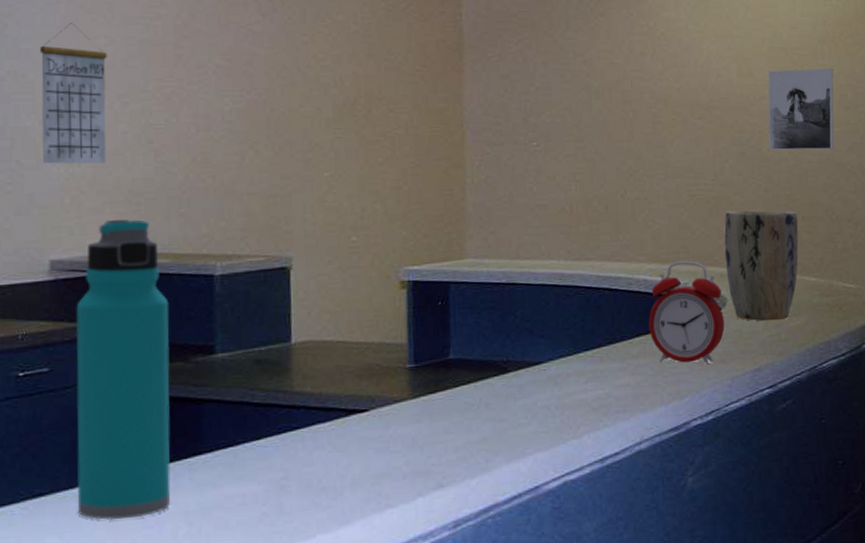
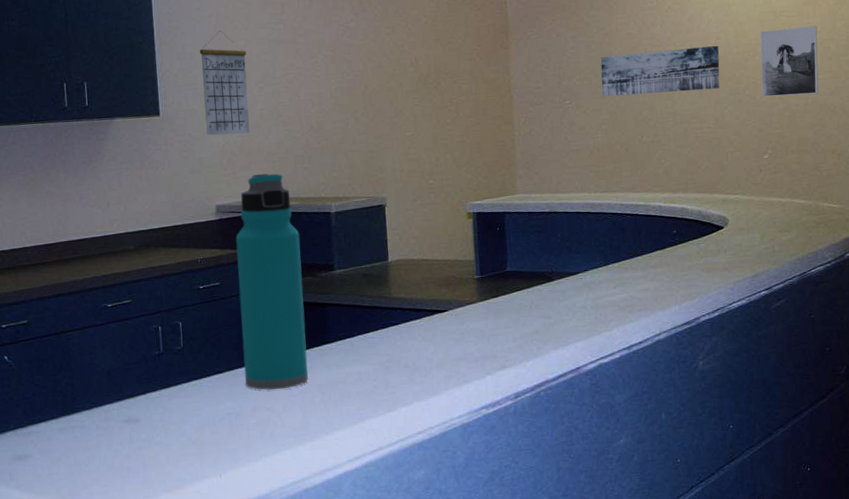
wall art: none [577,85,721,140] -> present [600,46,720,97]
alarm clock: present [648,260,725,364] -> none [663,190,727,272]
plant pot: present [724,210,799,321] -> none [725,146,789,237]

